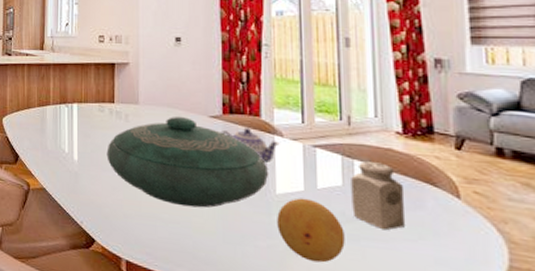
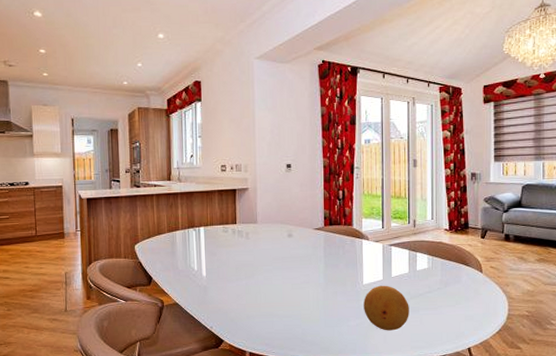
decorative bowl: present [106,117,268,208] -> none [231,231,357,303]
teapot: present [220,128,280,164] -> none [322,235,366,262]
salt shaker: present [351,161,406,230] -> none [414,253,449,301]

